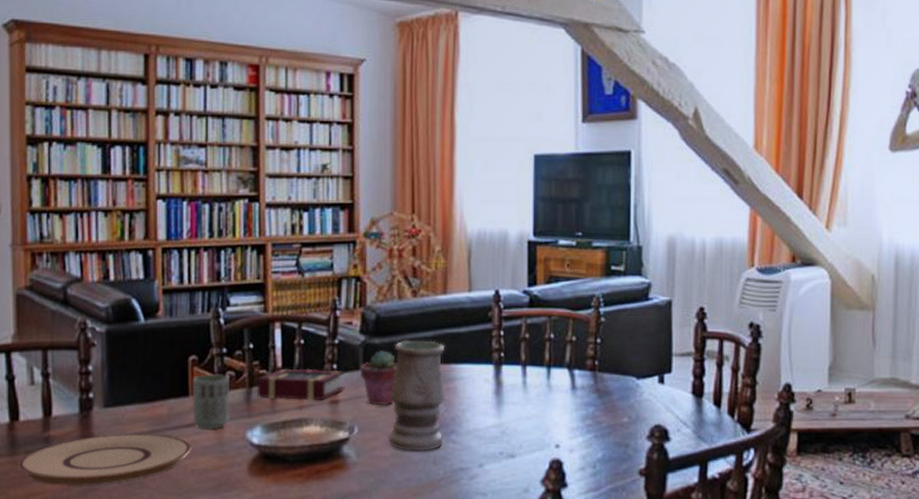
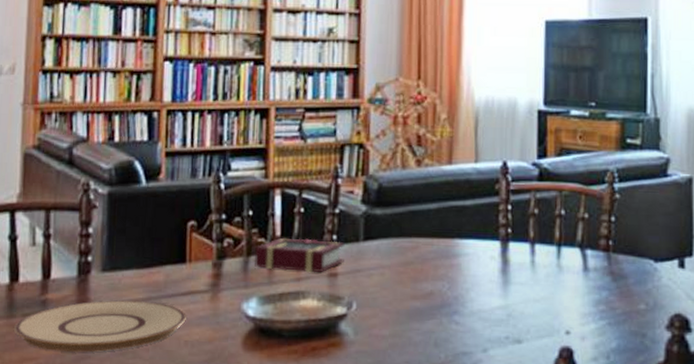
cup: present [193,374,231,428] -> none [189,241,228,298]
potted succulent: present [360,350,397,406] -> none [360,222,399,281]
vase: present [387,340,445,452] -> none [387,211,449,333]

